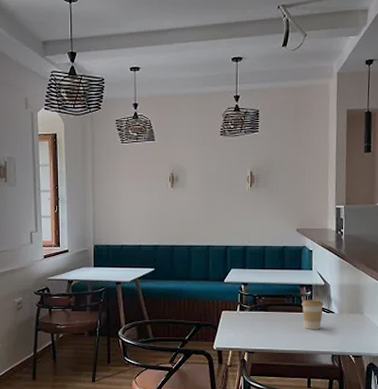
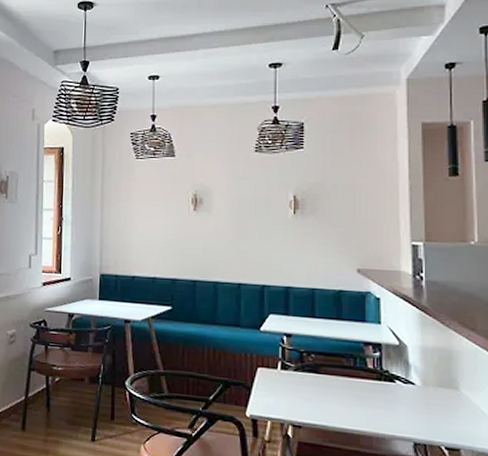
coffee cup: present [301,299,324,329] -> none [367,362,399,405]

